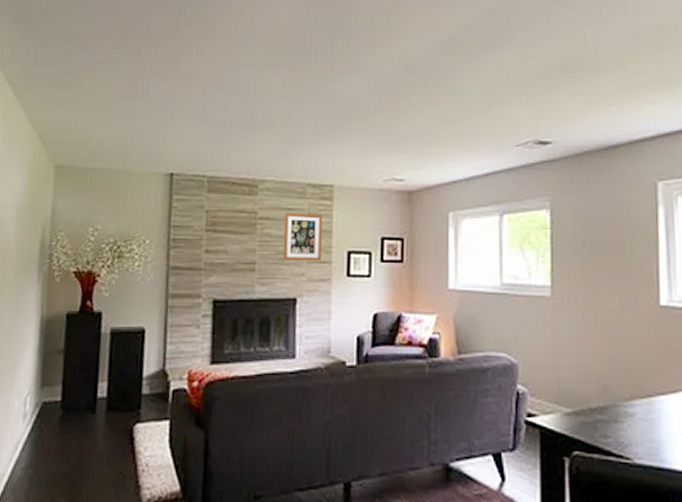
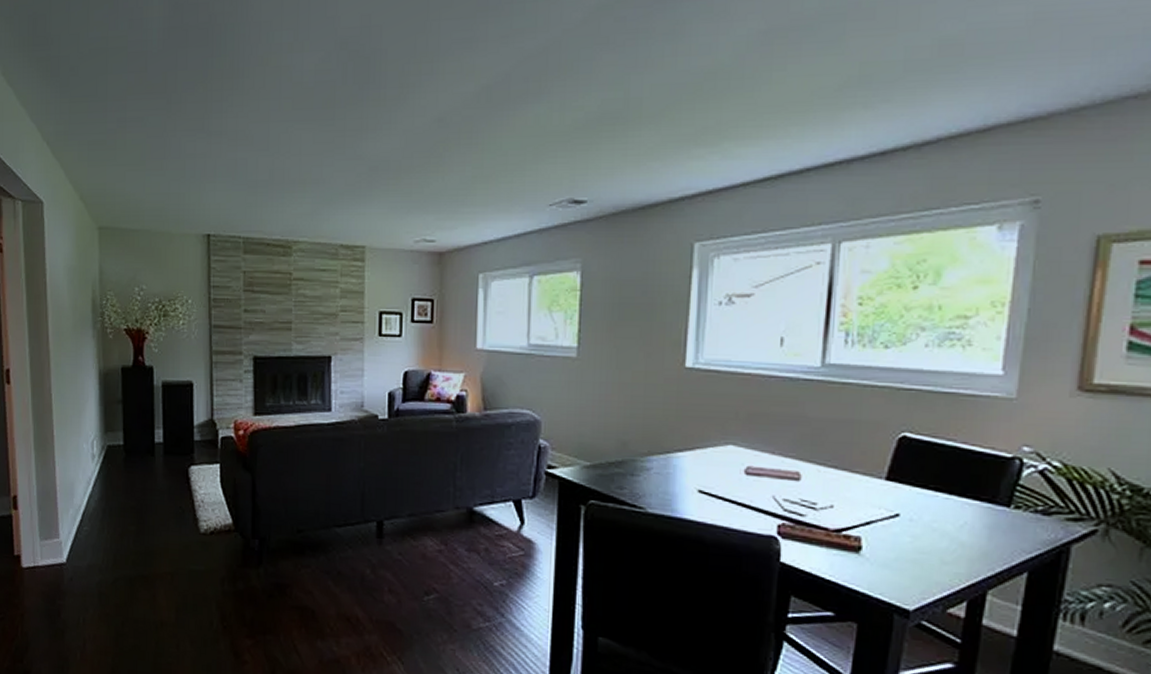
wall art: present [283,212,322,262] -> none [318,273,355,322]

